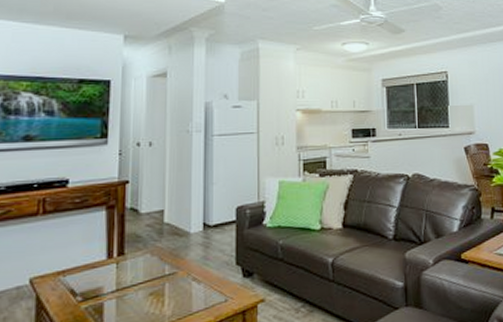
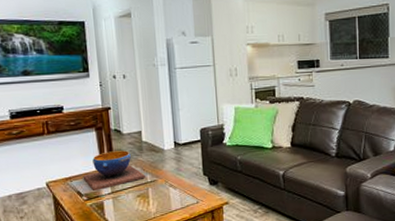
decorative bowl: none [80,234,163,288] -> present [82,150,145,191]

